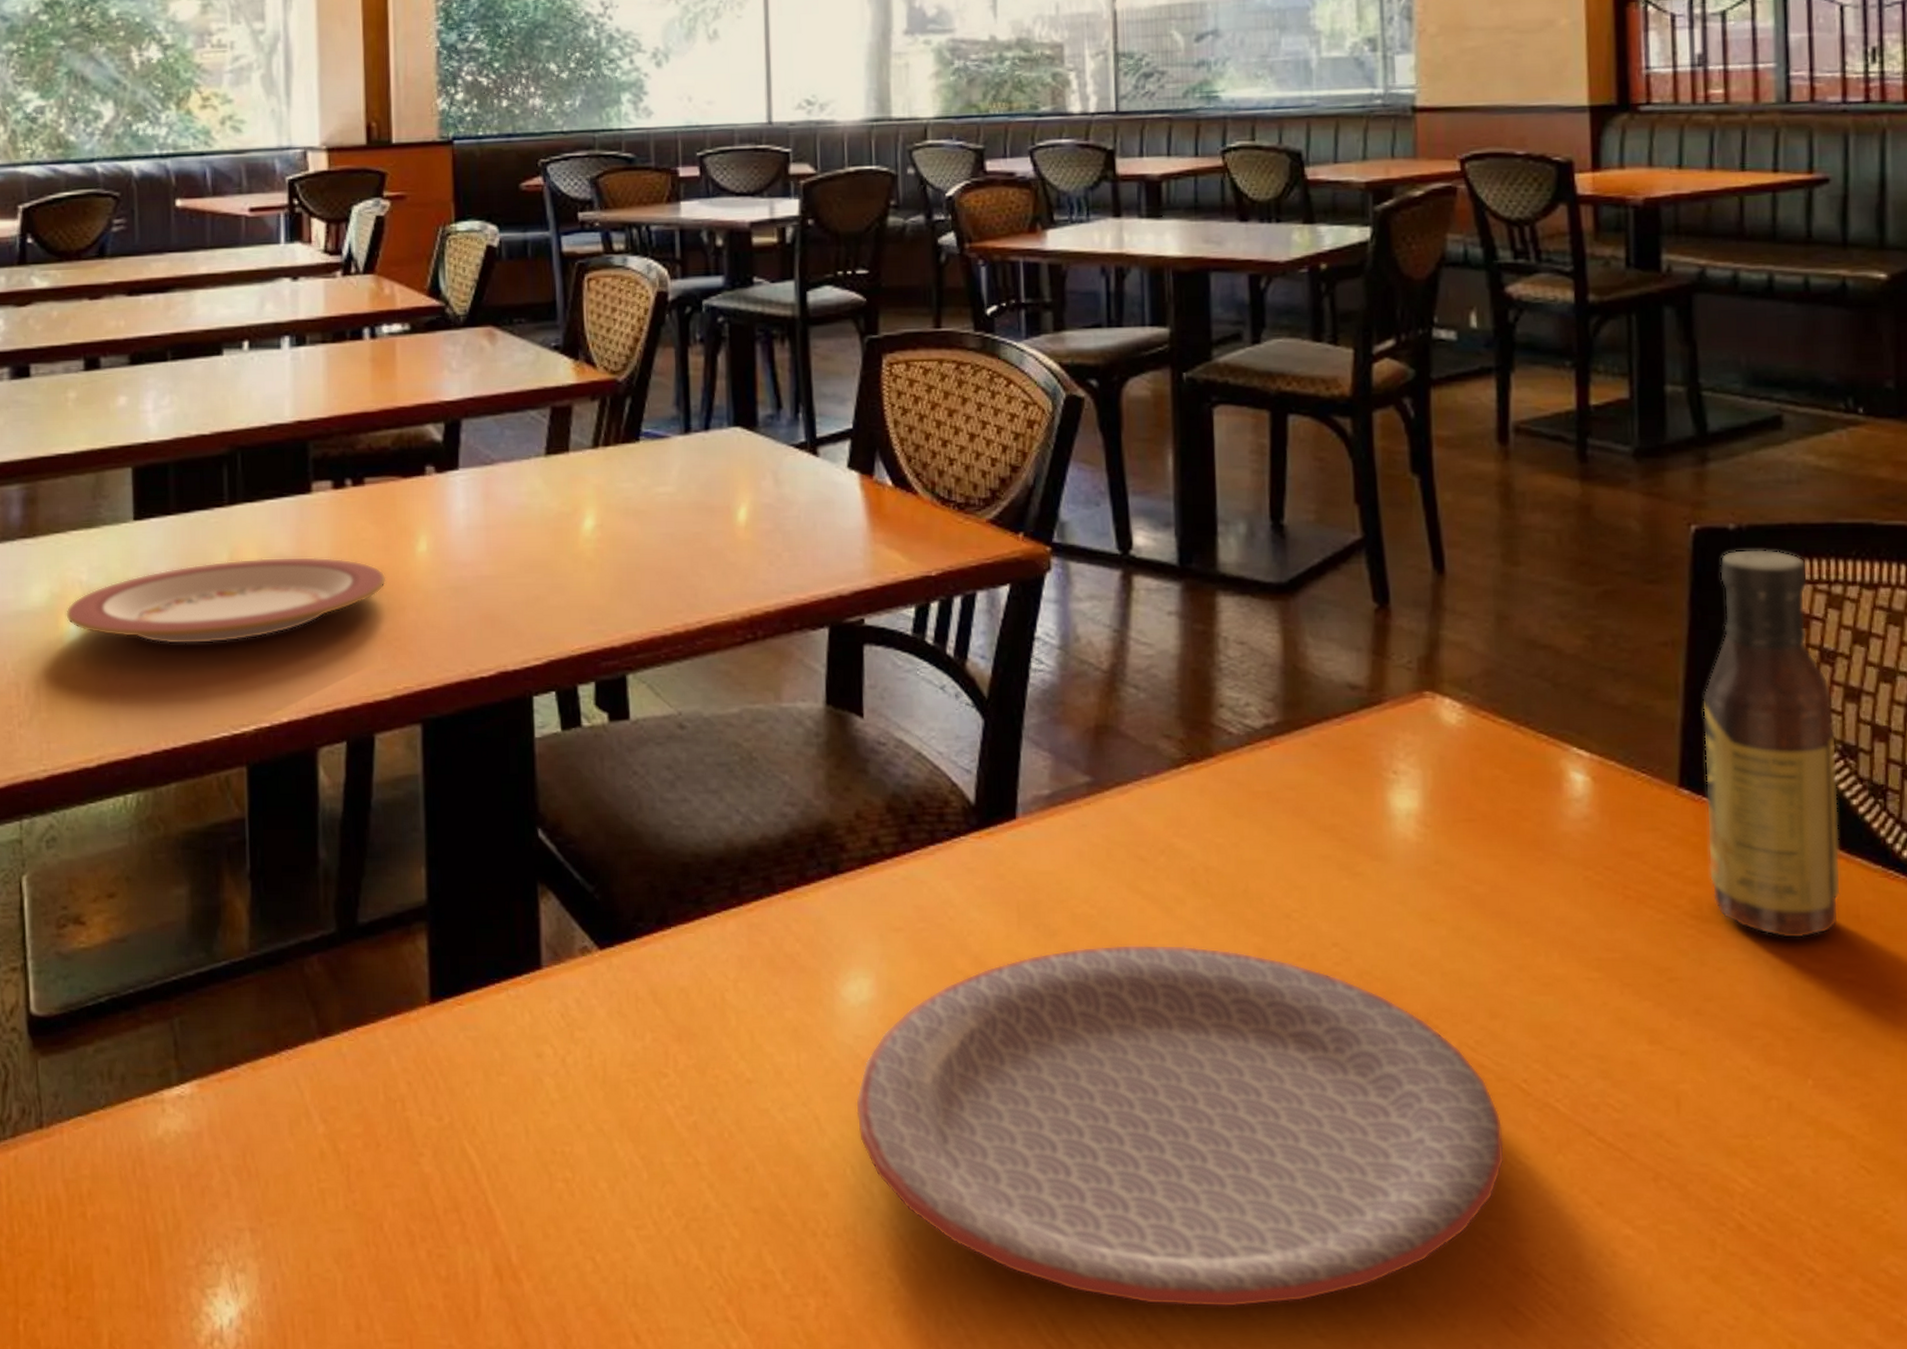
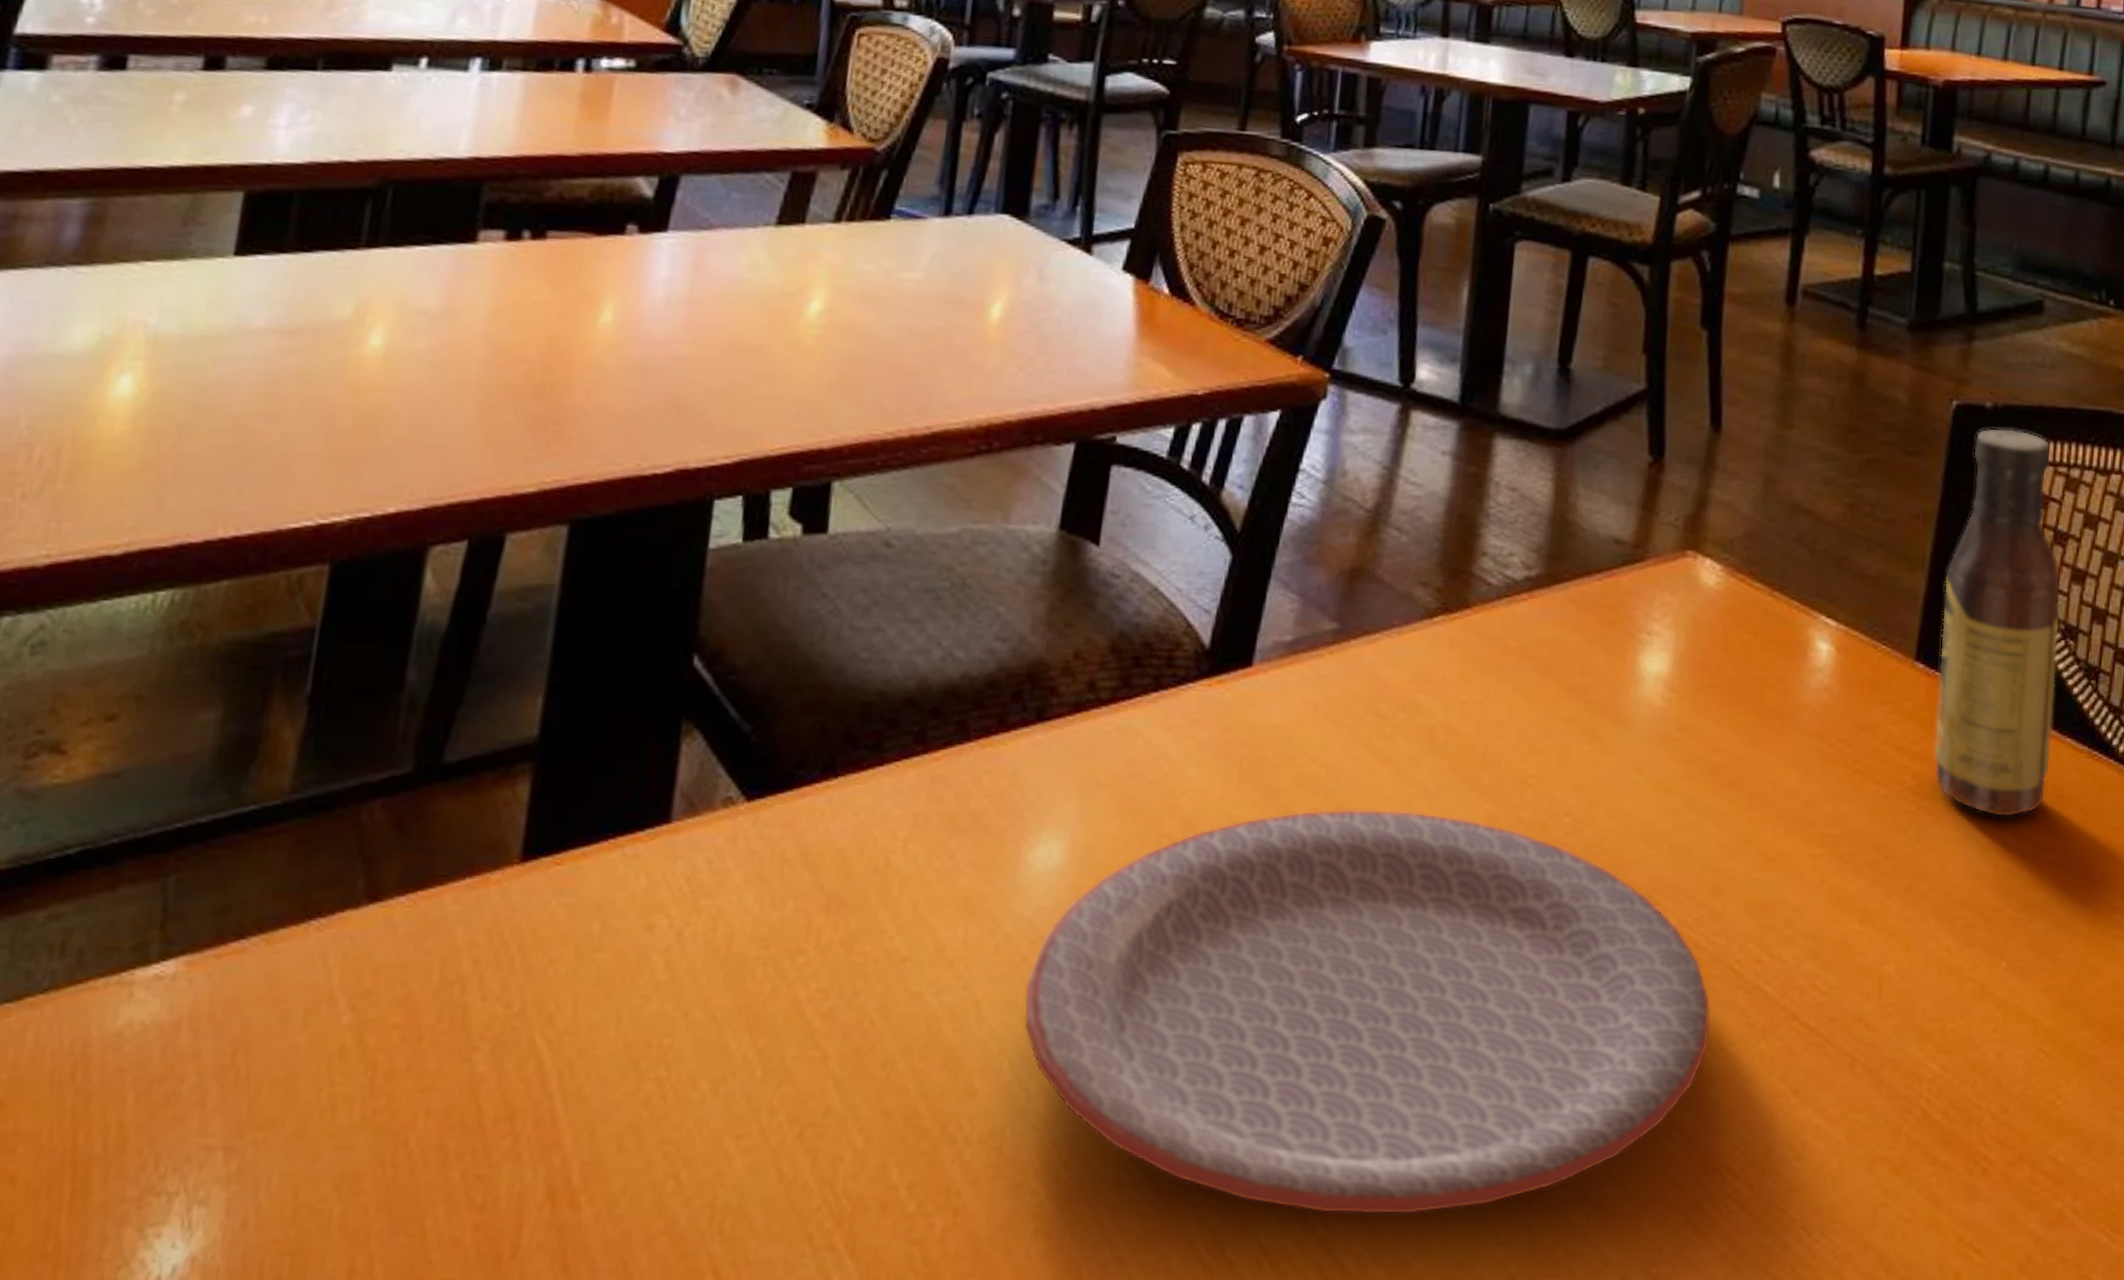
plate: present [65,556,386,645] -> none [116,313,555,412]

